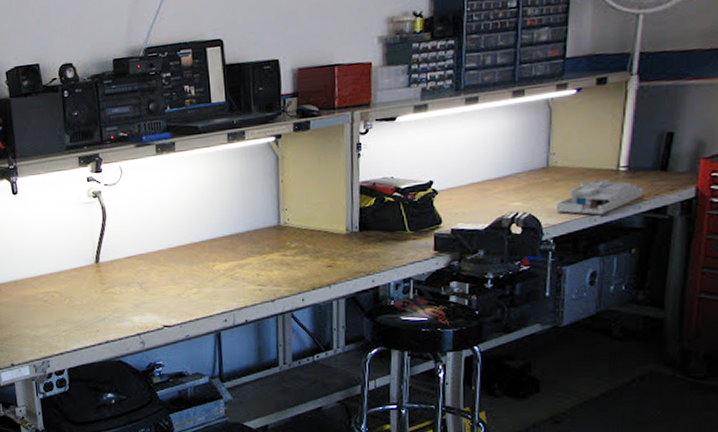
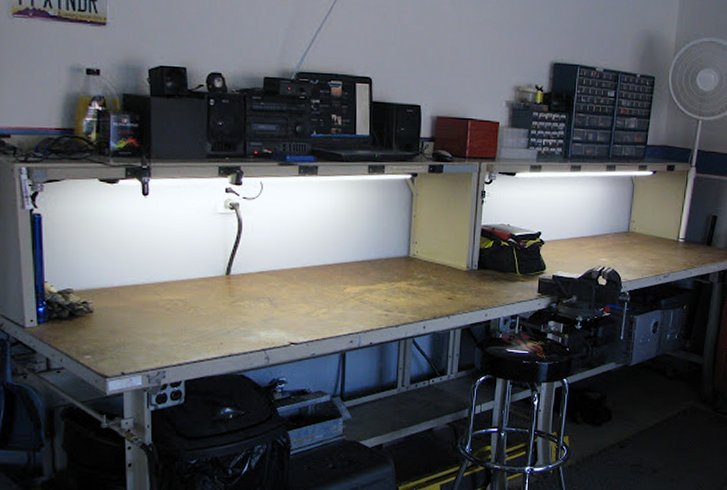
desk organizer: present [556,179,644,215] -> none [632,246,695,276]

